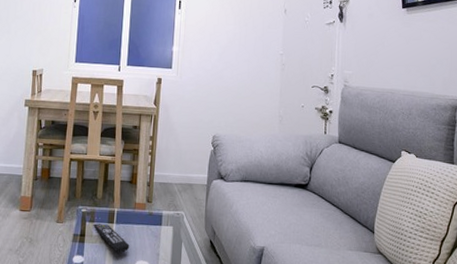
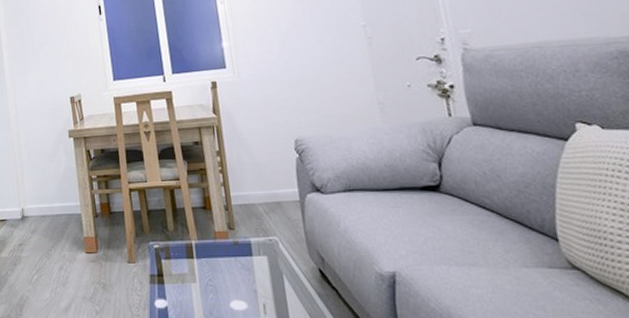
remote control: present [93,223,130,253] -> none [170,259,219,292]

